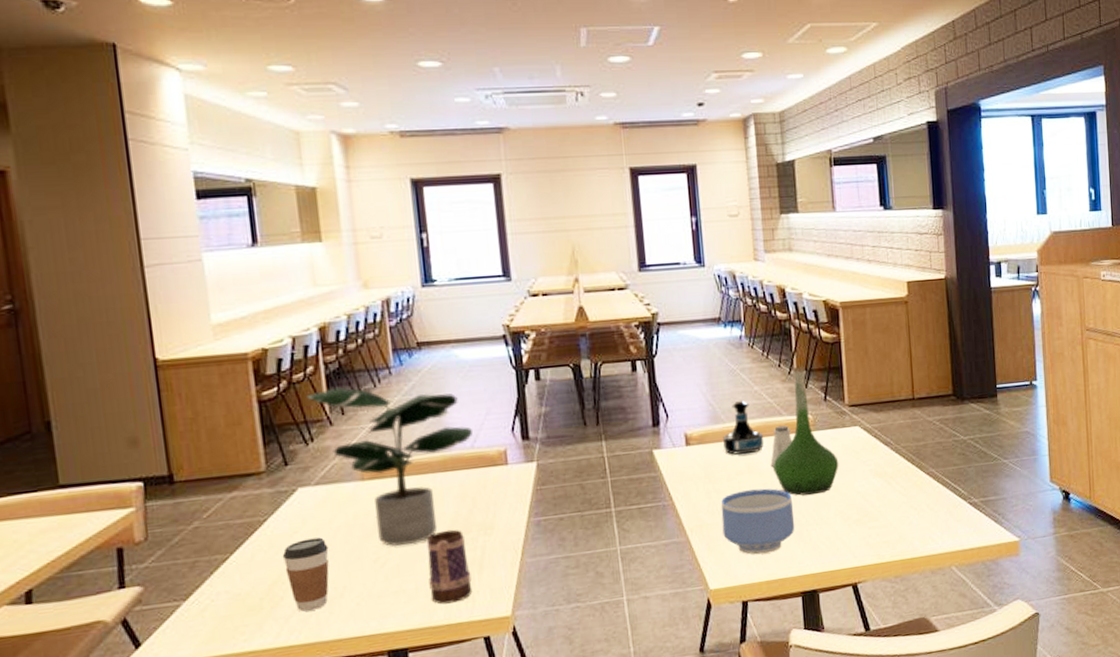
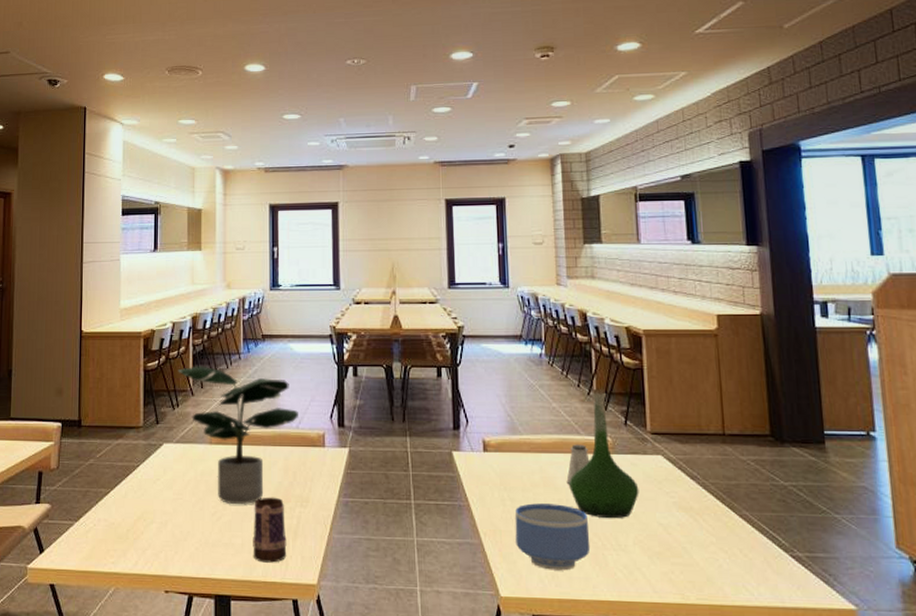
coffee cup: present [282,537,329,612] -> none [146,486,180,547]
tequila bottle: present [723,401,764,455] -> none [520,416,561,468]

